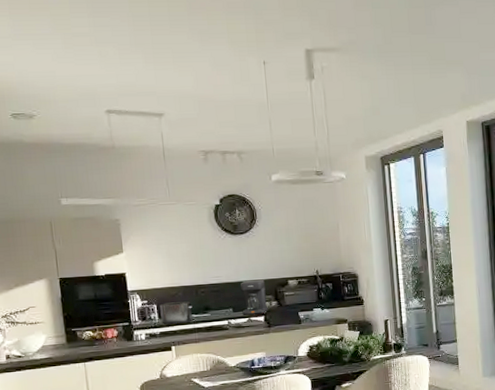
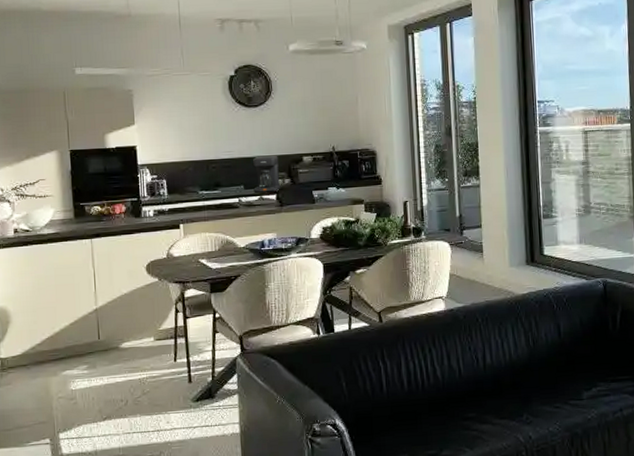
toaster: present [160,301,193,324] -> none [169,177,203,201]

